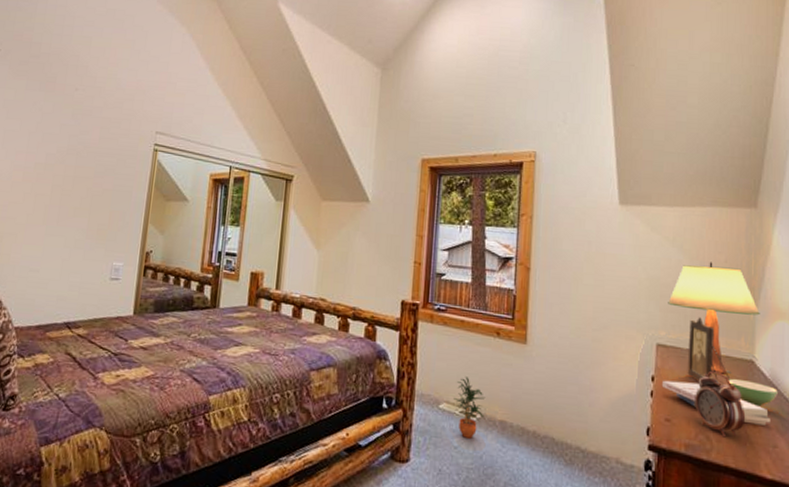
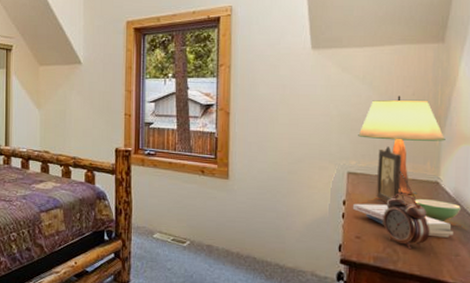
potted plant: present [454,377,486,439] -> none [166,210,194,261]

